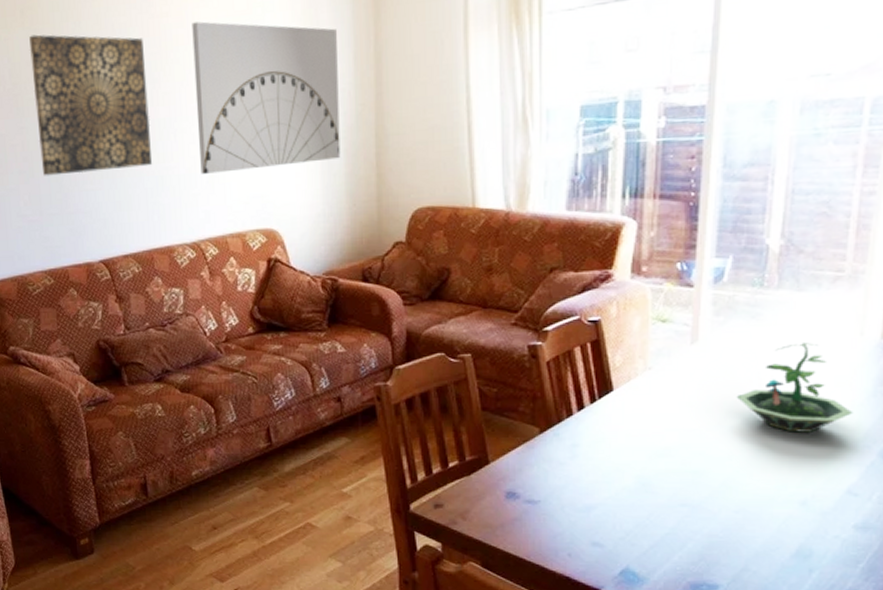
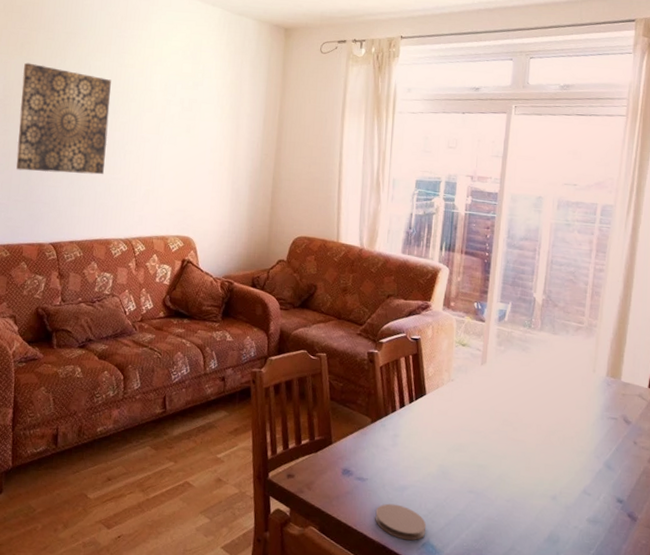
wall art: present [192,21,341,174] -> none [140,75,253,192]
coaster: none [554,527,624,569] -> present [375,503,427,541]
terrarium: present [736,343,853,433] -> none [510,373,588,442]

